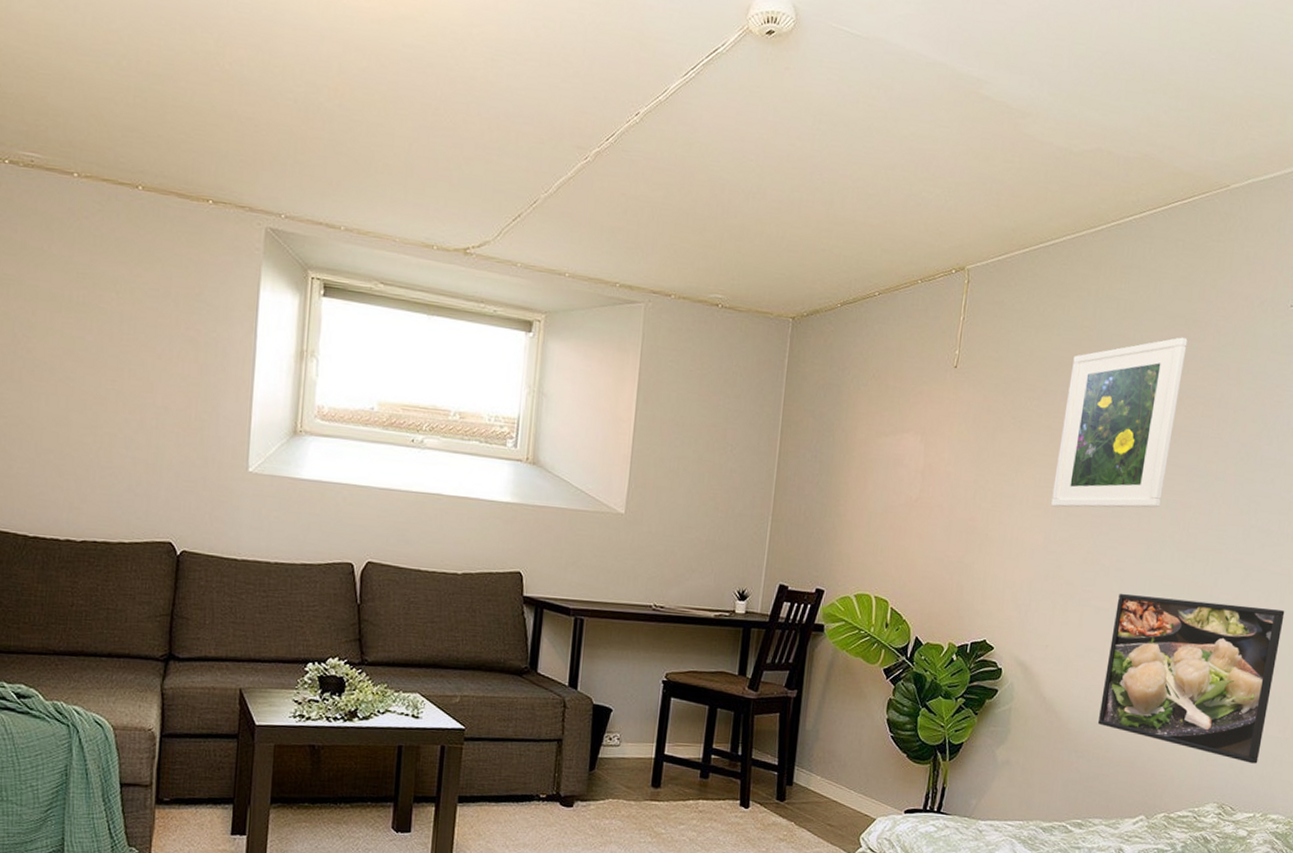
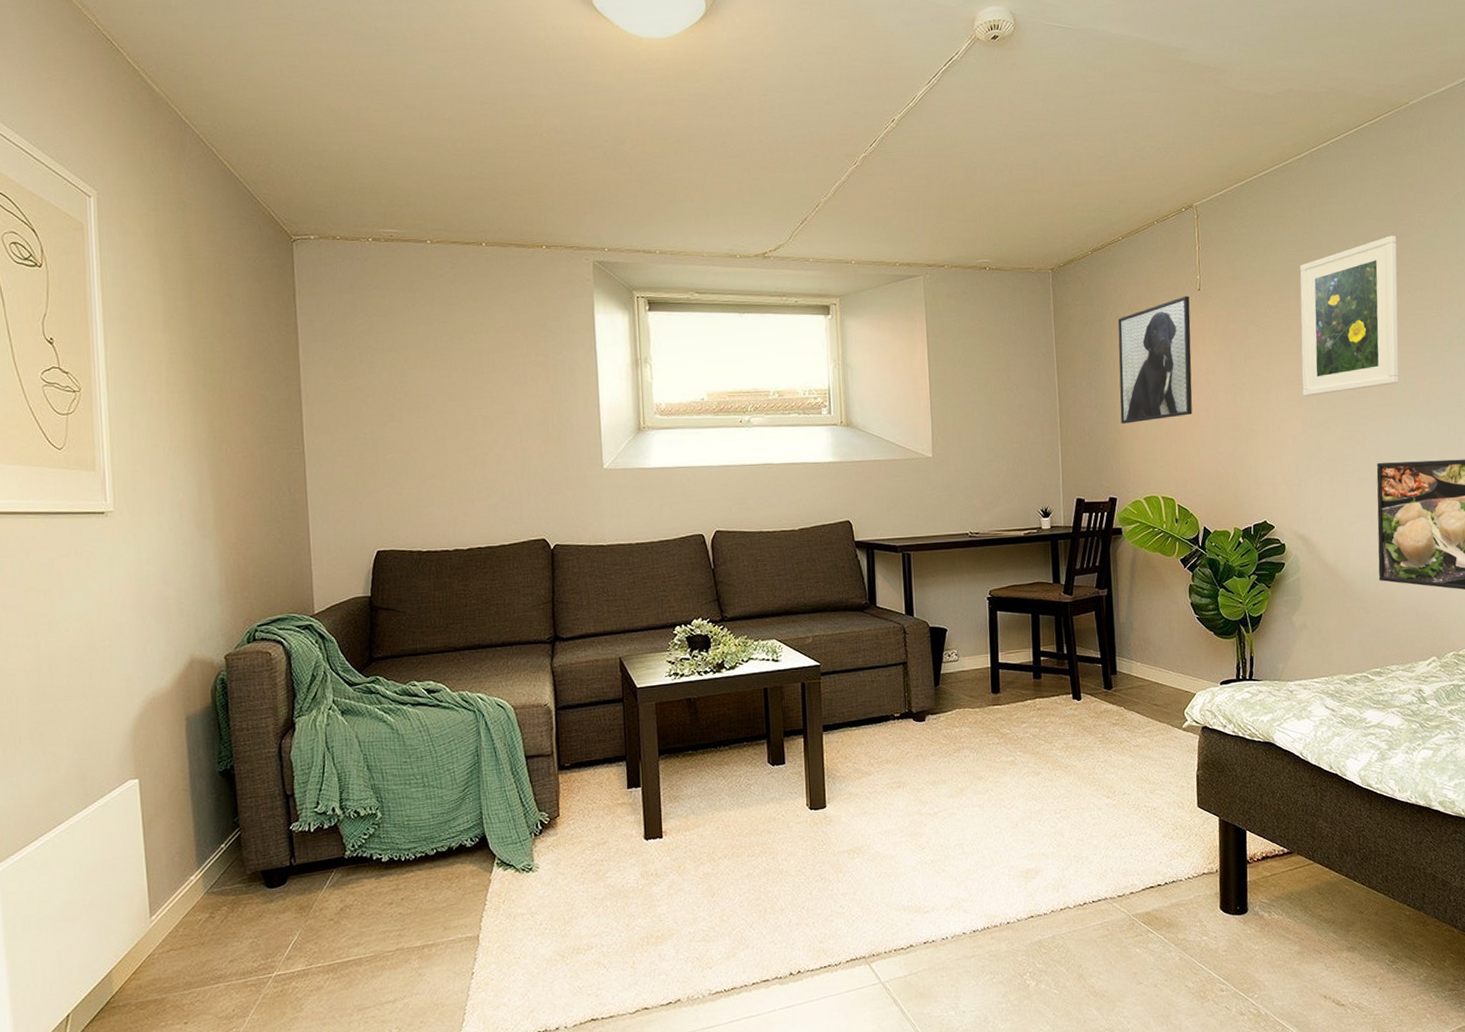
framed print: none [843,371,943,509] -> present [1118,296,1193,424]

